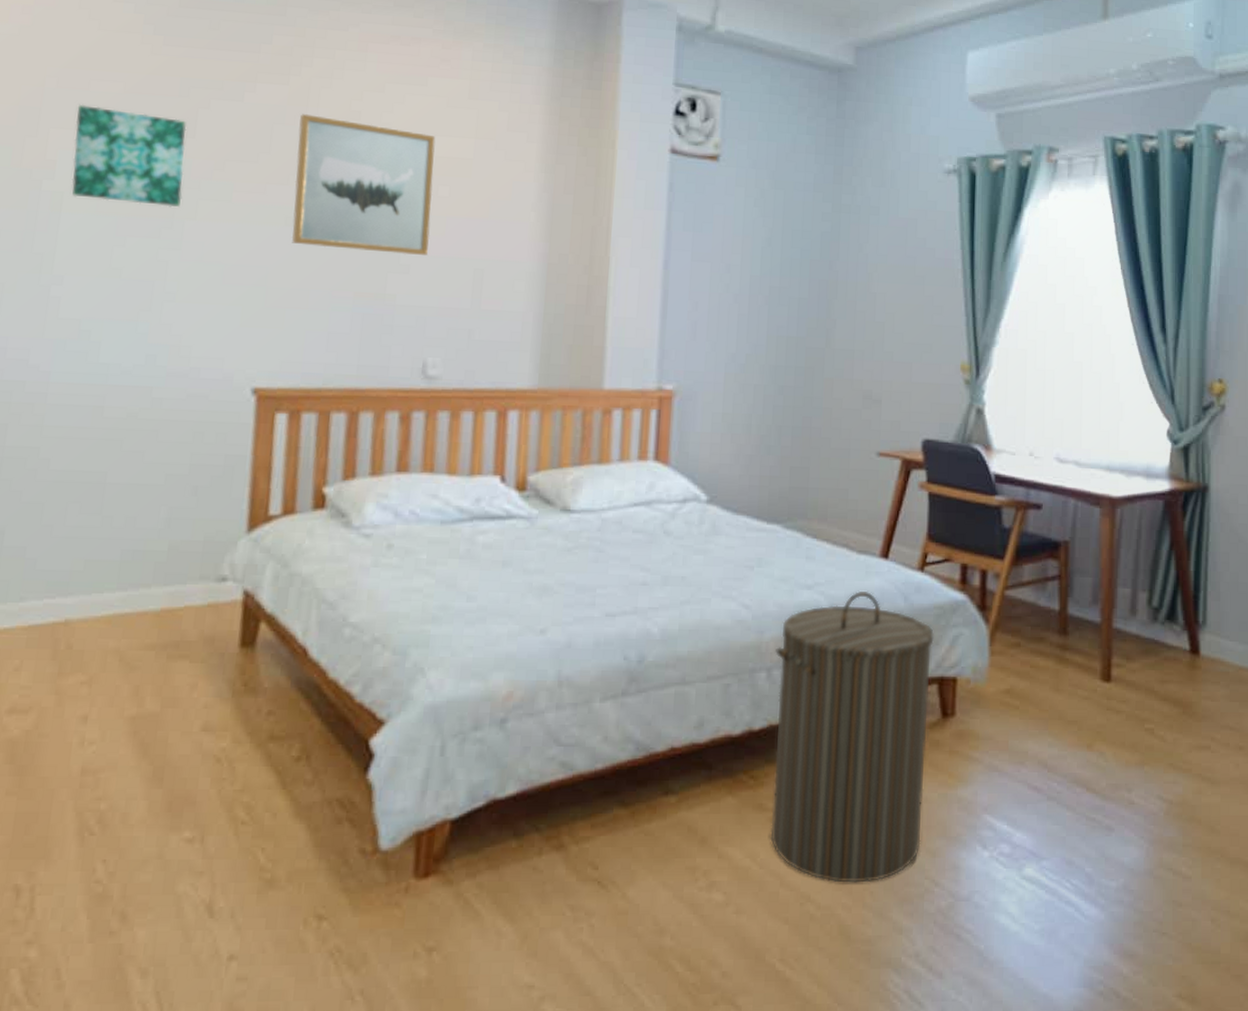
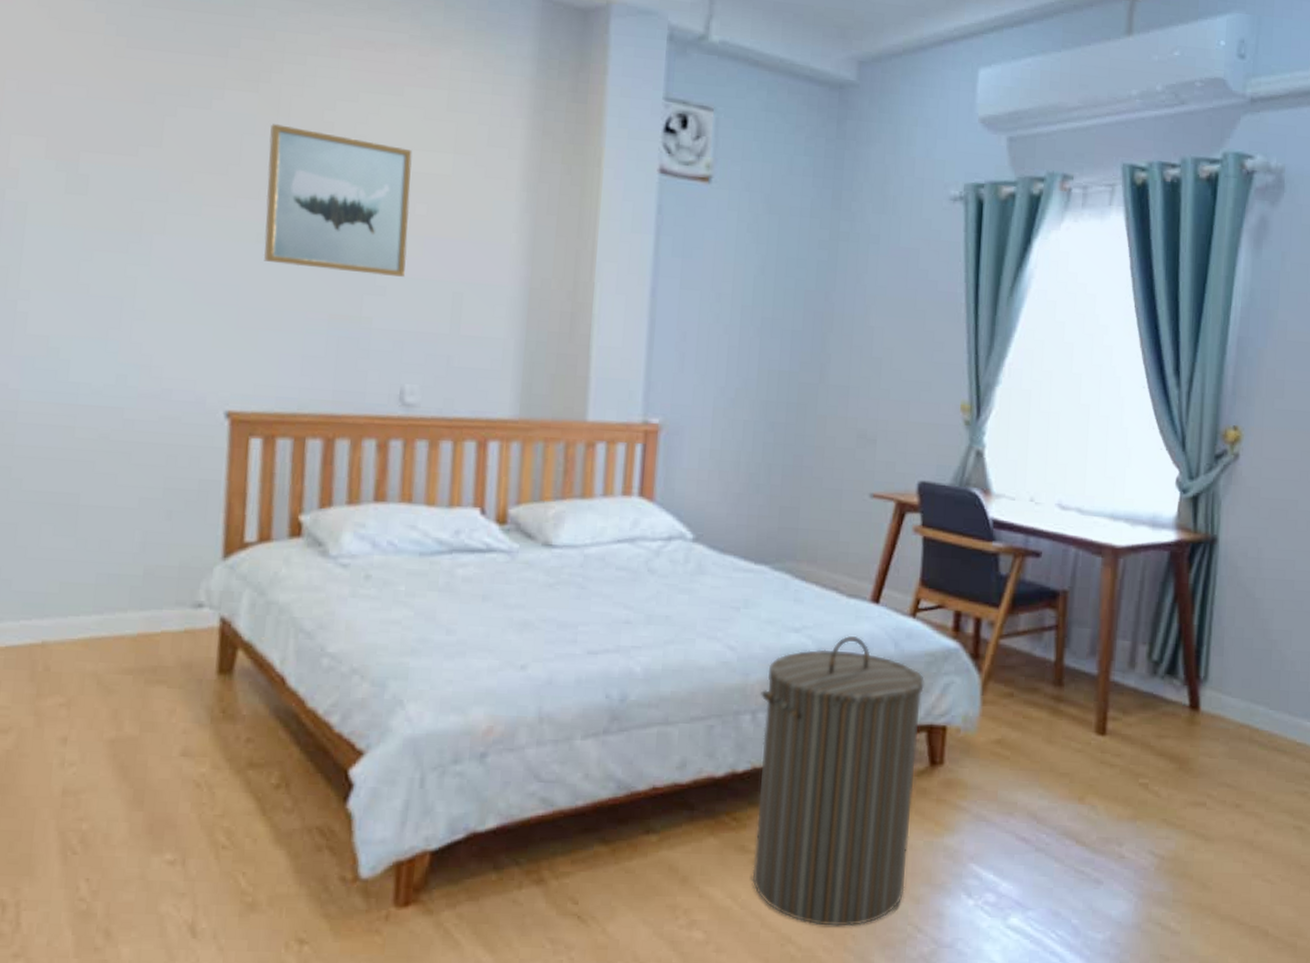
wall art: present [71,104,187,207] -> none [35,109,153,221]

